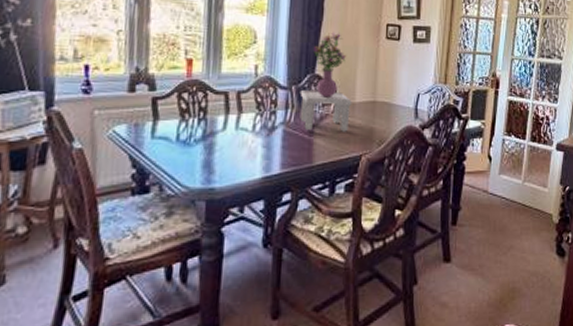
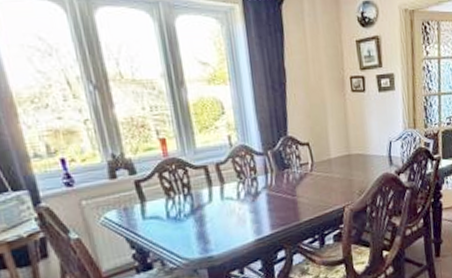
flower arrangement: present [299,32,352,132] -> none [276,91,328,192]

